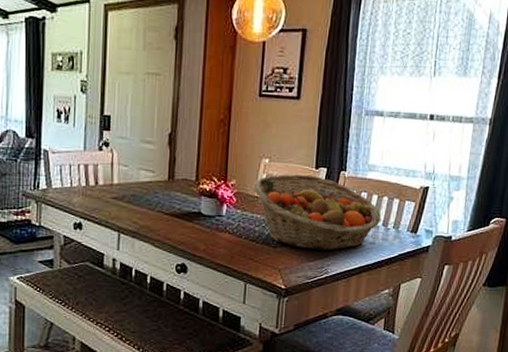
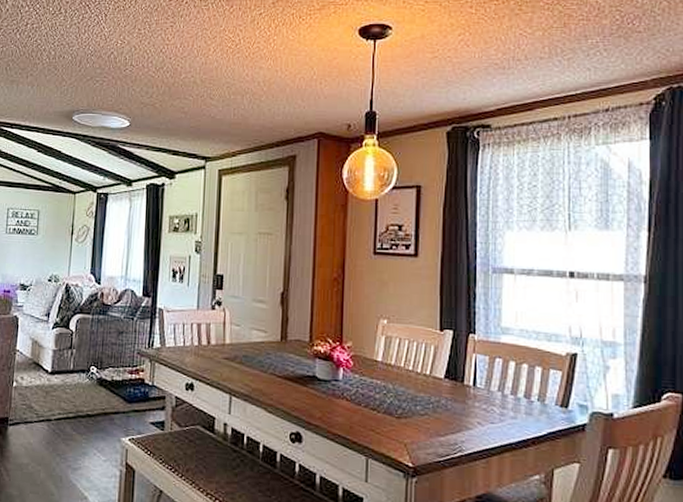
fruit basket: present [252,174,382,251] -> none [370,336,522,425]

